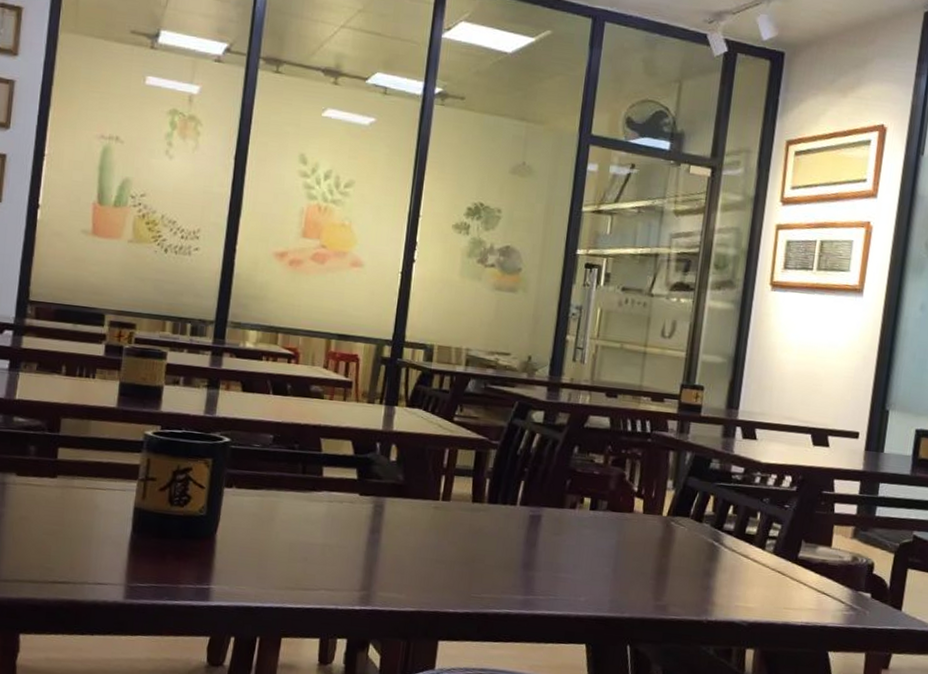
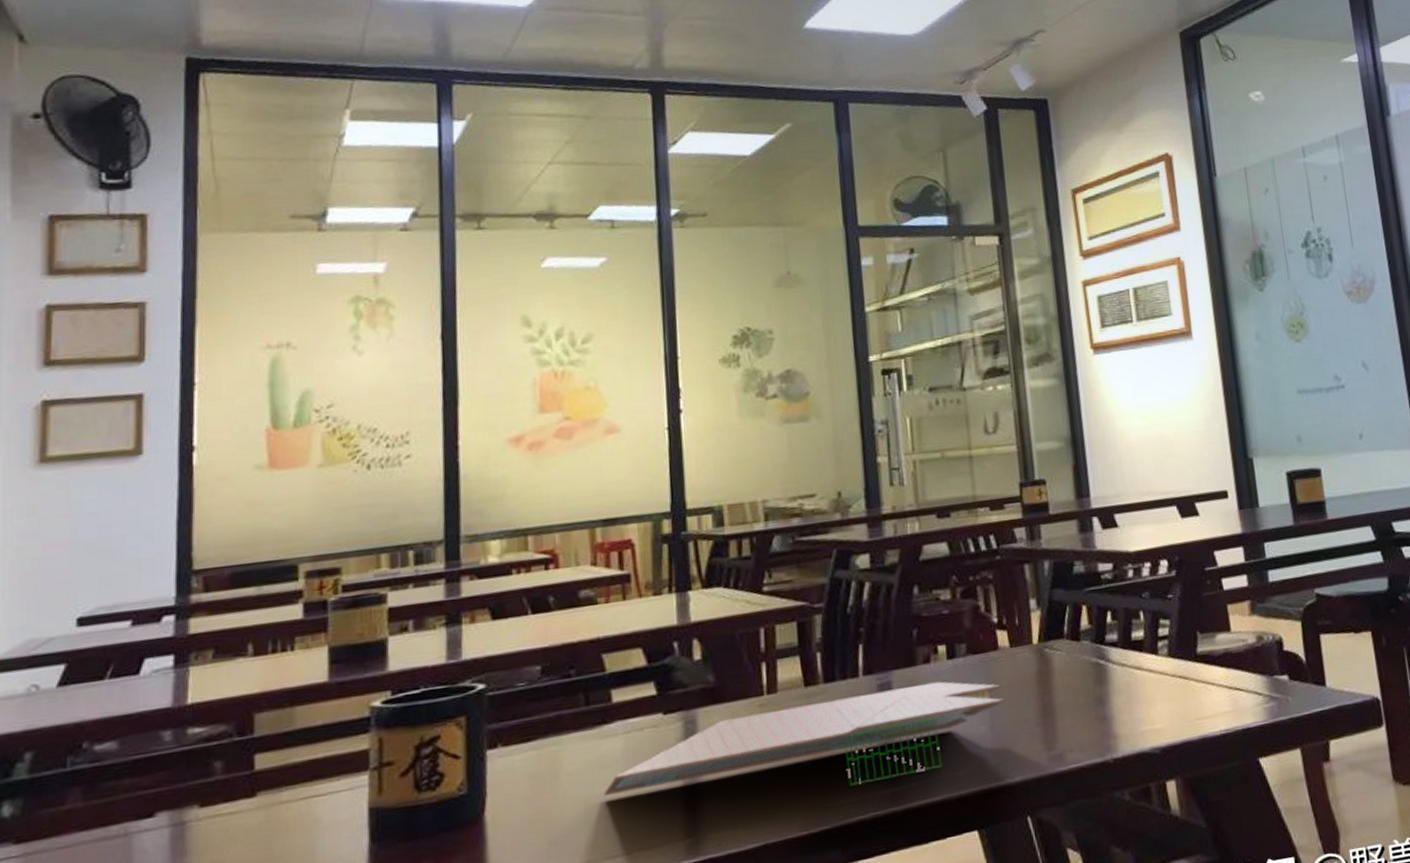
paper sheet: none [305,511,630,590] -> present [604,681,1005,797]

